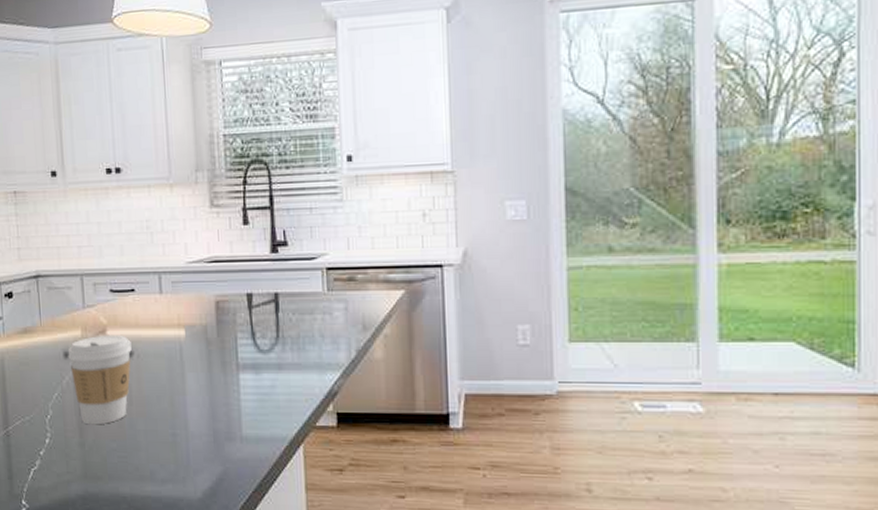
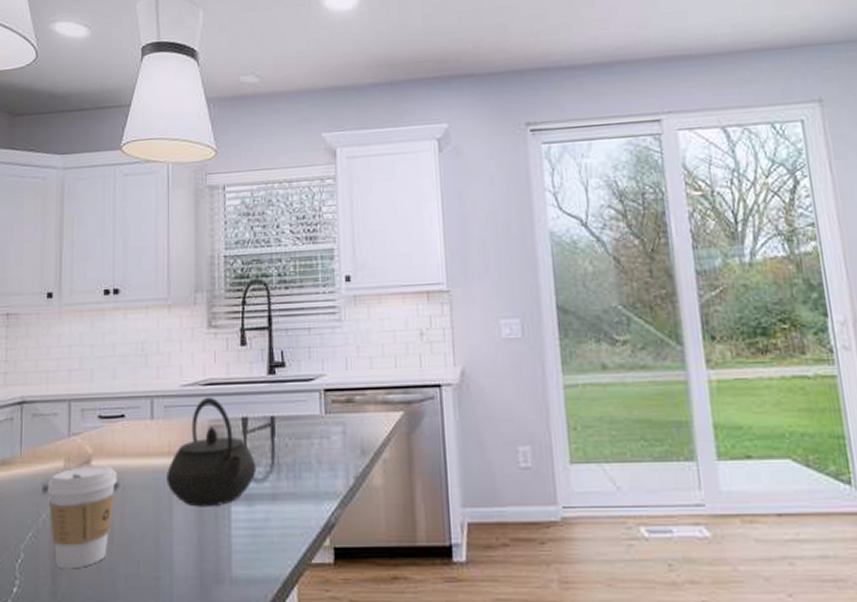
kettle: none [177,273,262,374] -> present [167,396,257,507]

